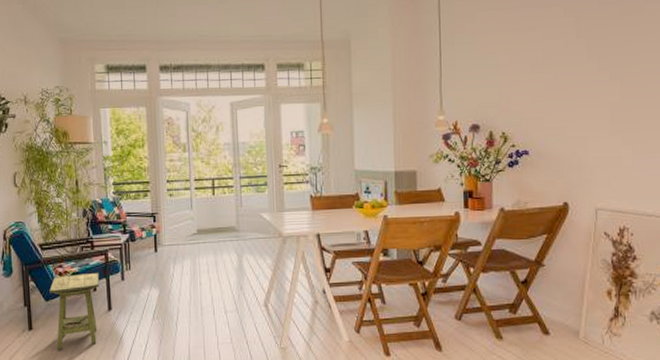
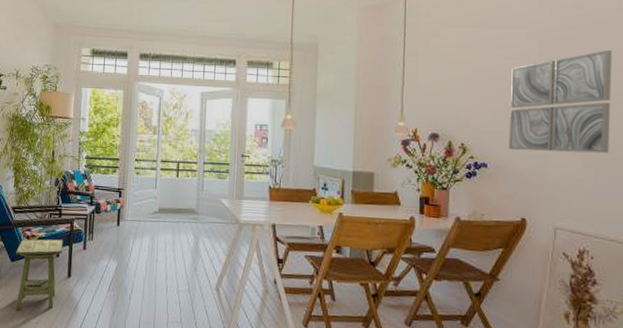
wall art: none [548,22,649,135] -> present [509,49,613,154]

